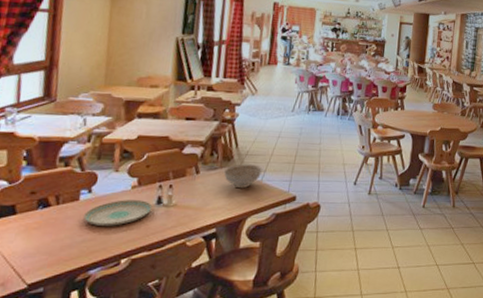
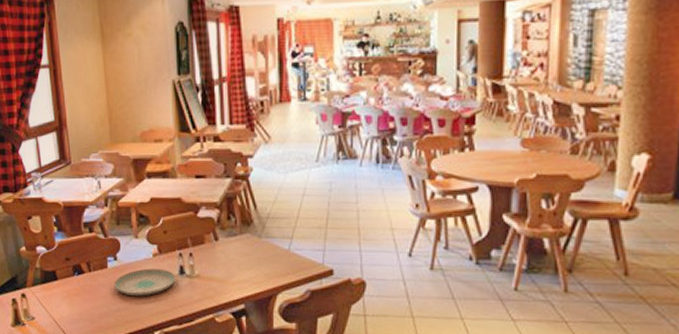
decorative bowl: present [223,164,263,189] -> none [244,229,289,259]

